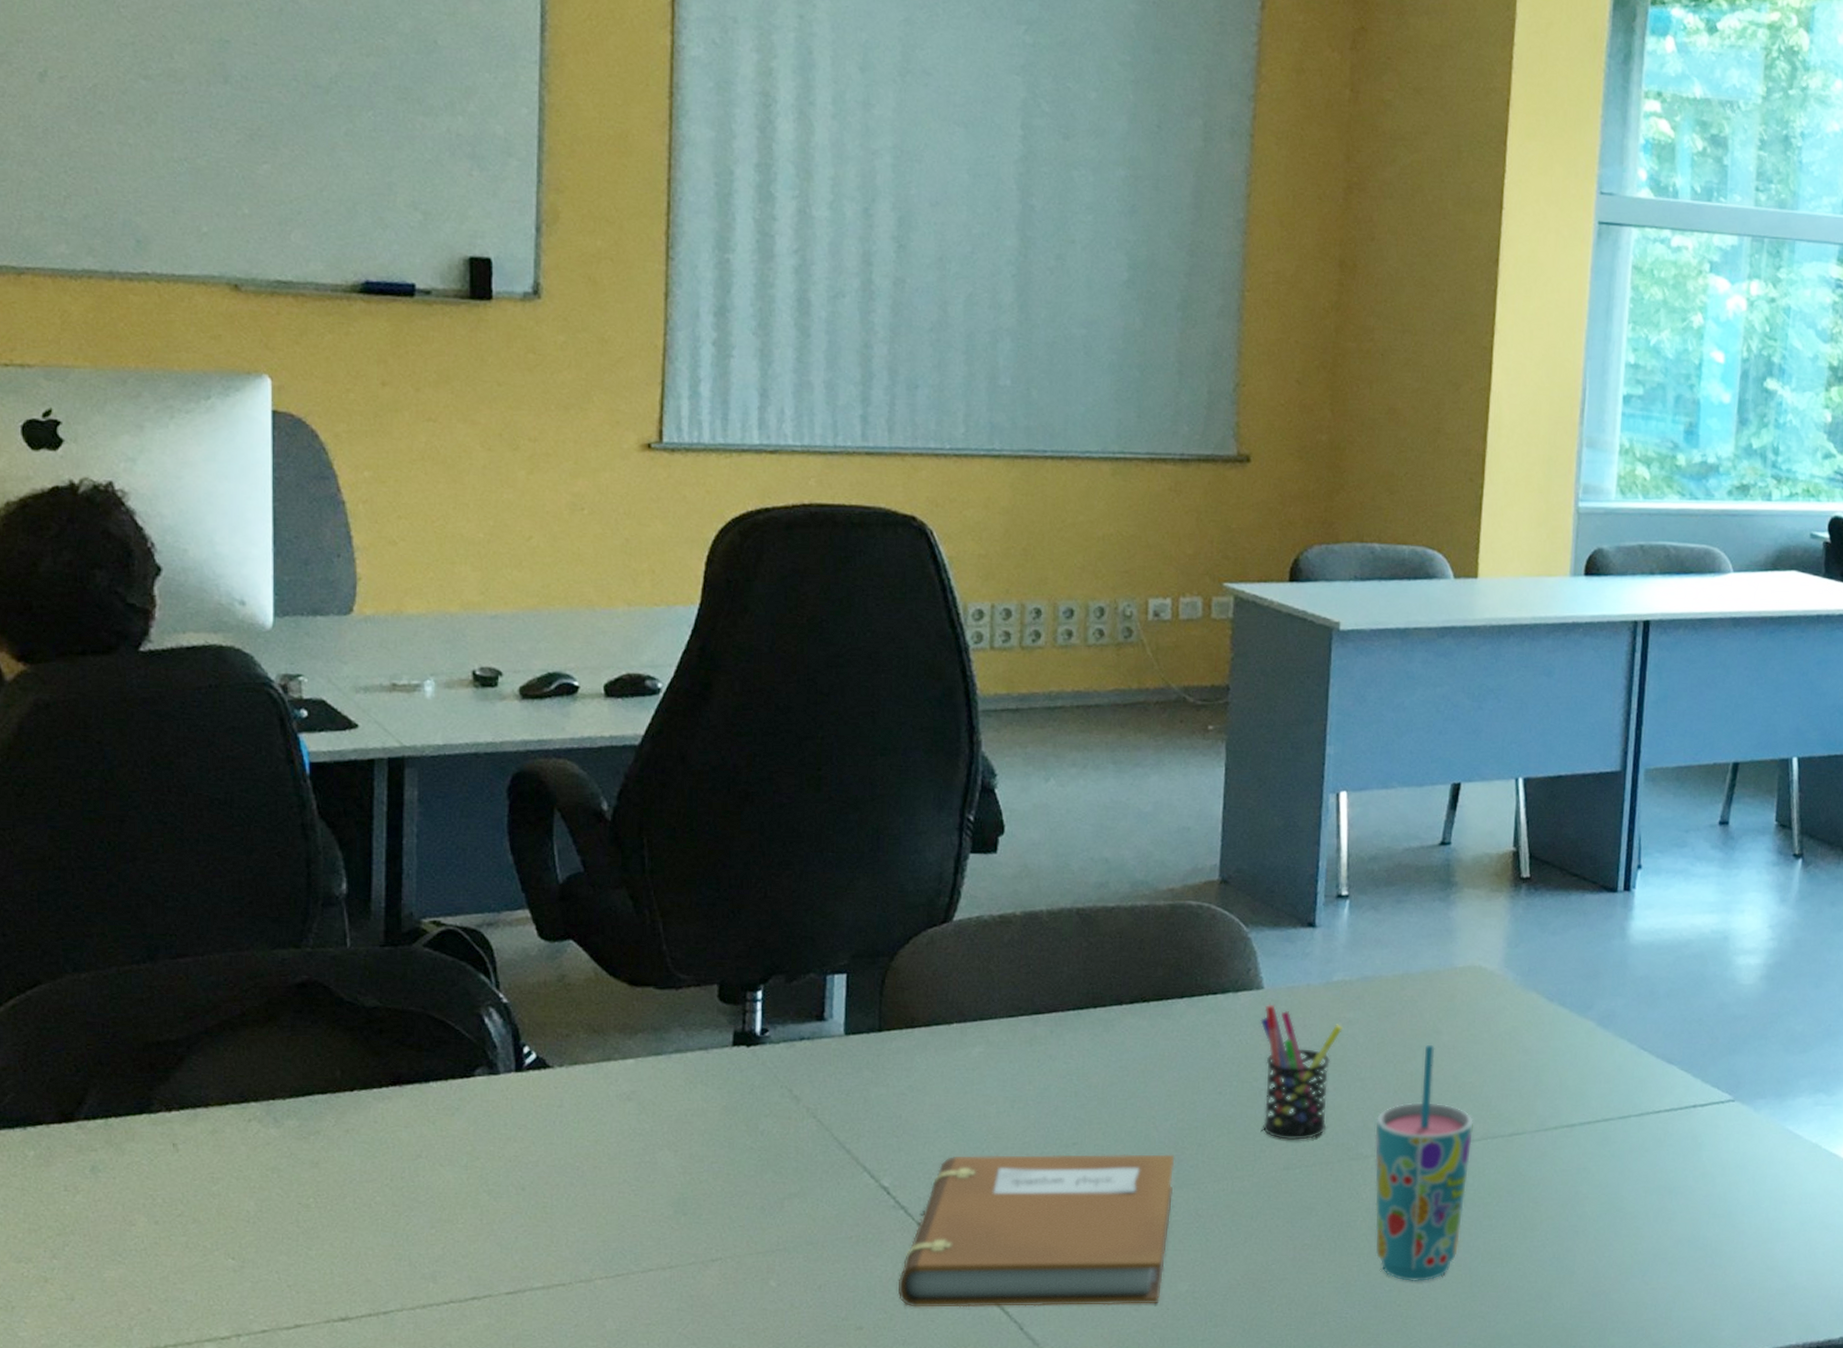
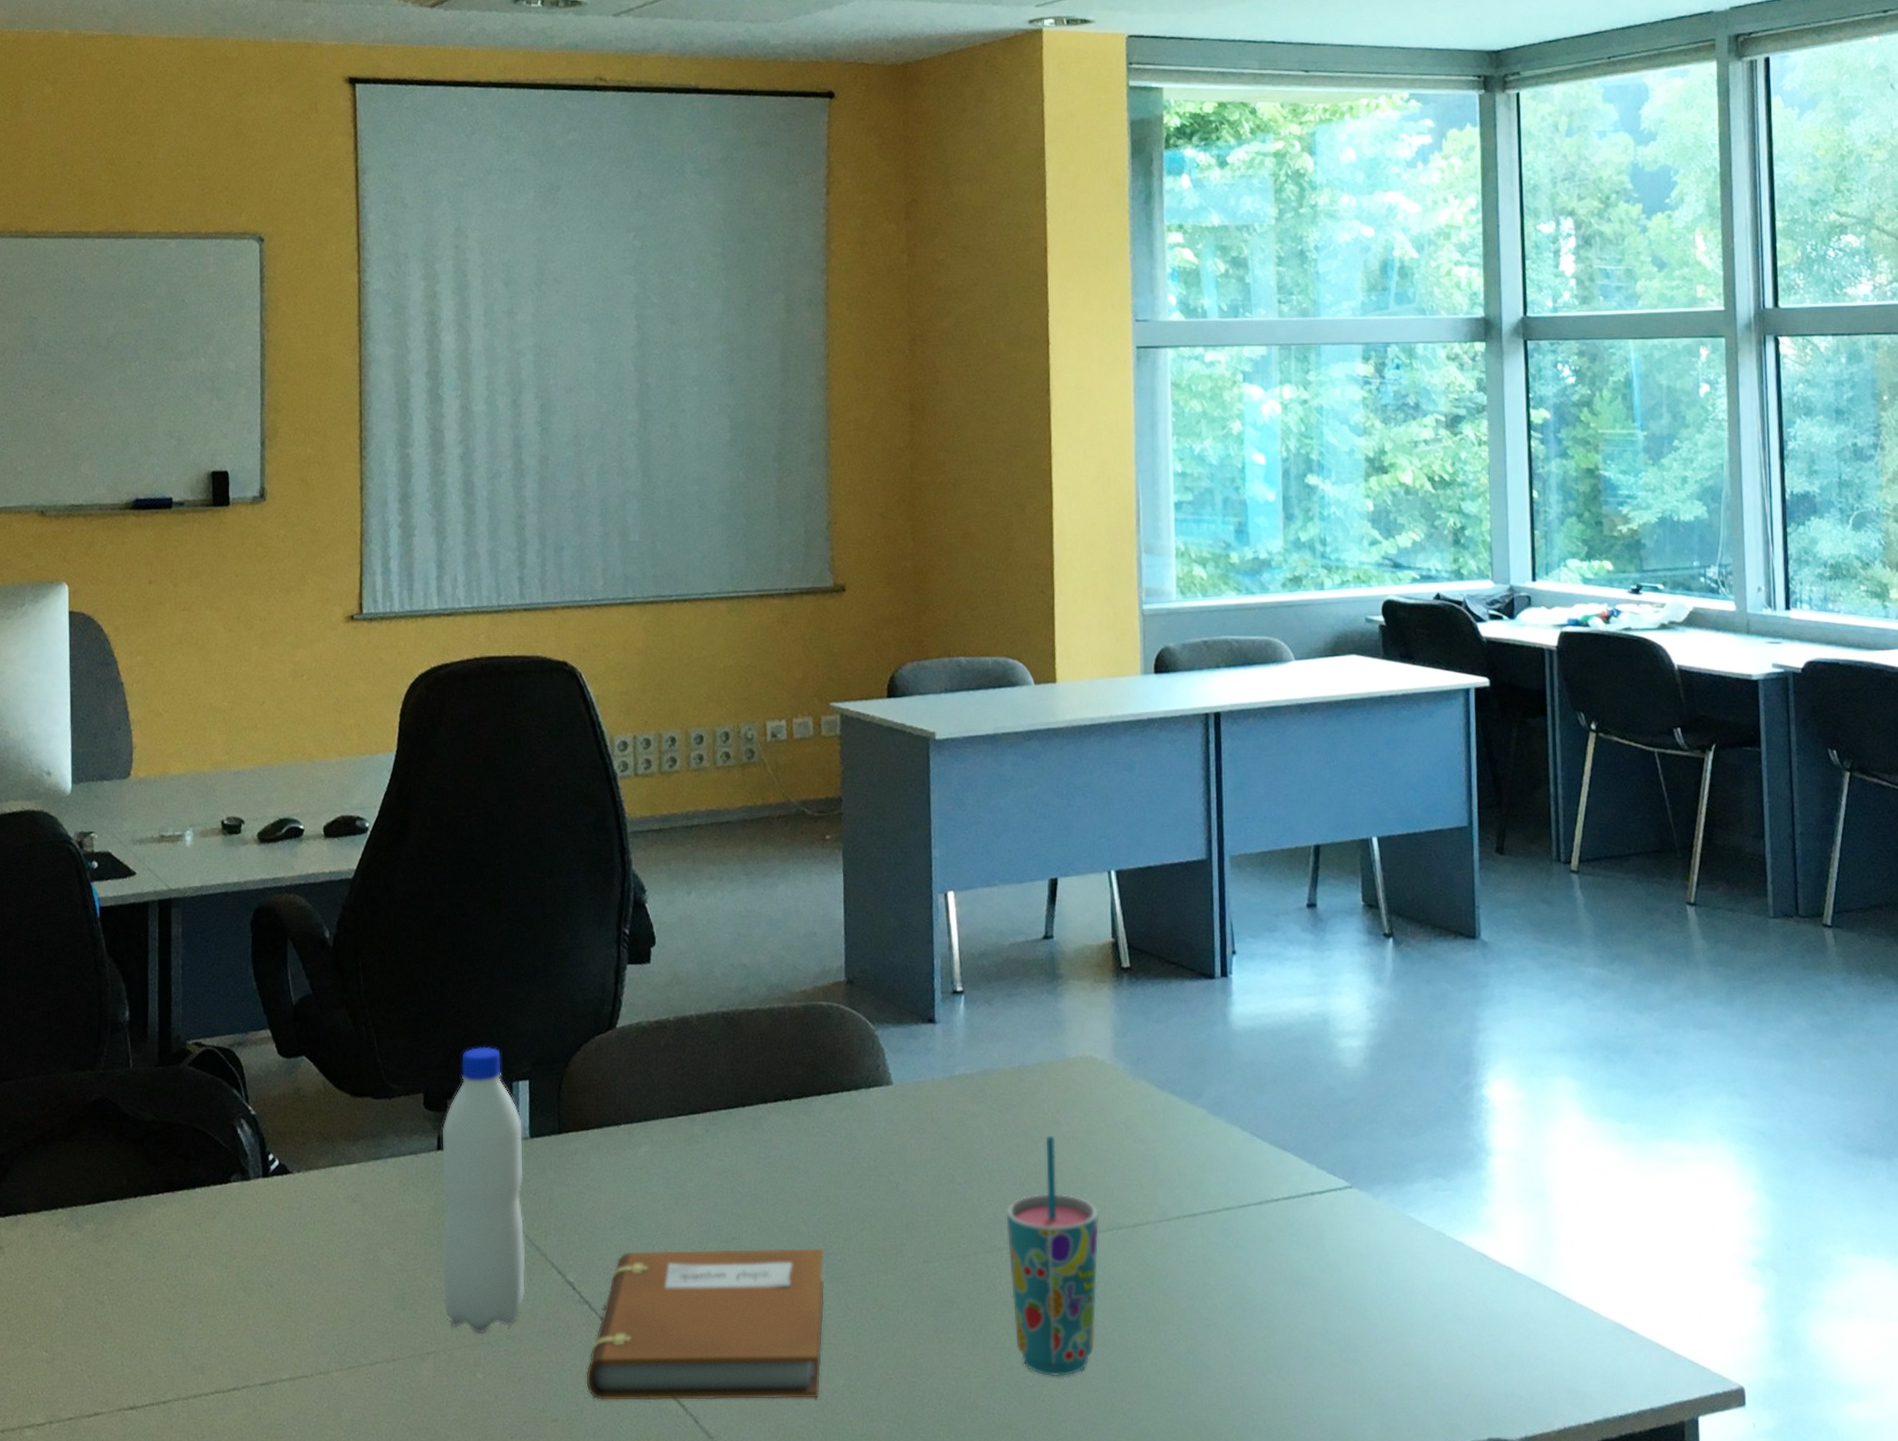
water bottle: none [733,936,836,1240] -> present [441,1046,526,1334]
pen holder: present [1260,1004,1343,1140] -> none [892,1099,968,1233]

